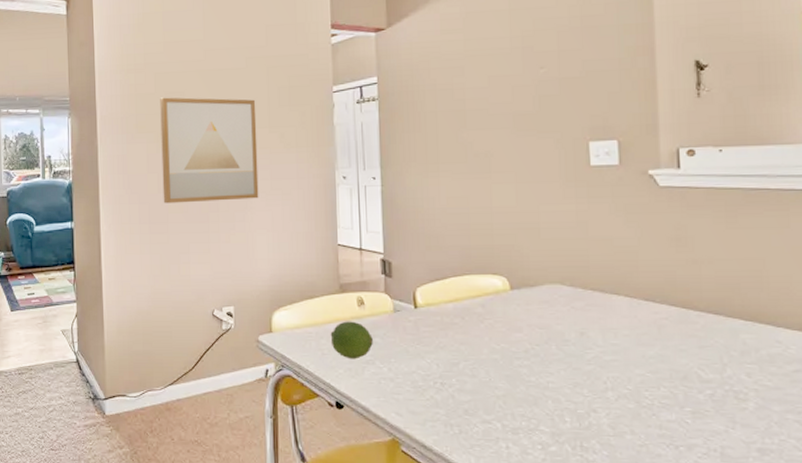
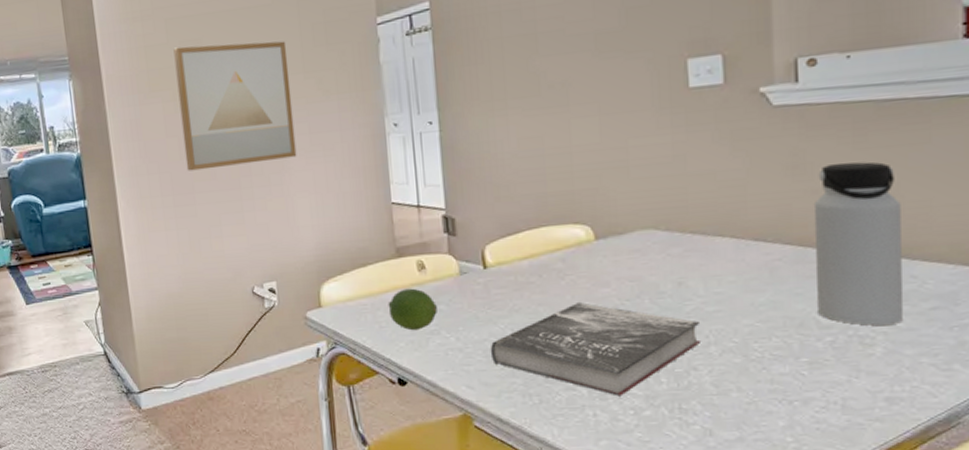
book: none [417,343,600,432] -> present [490,301,702,397]
water bottle: none [694,238,770,383] -> present [813,161,903,326]

